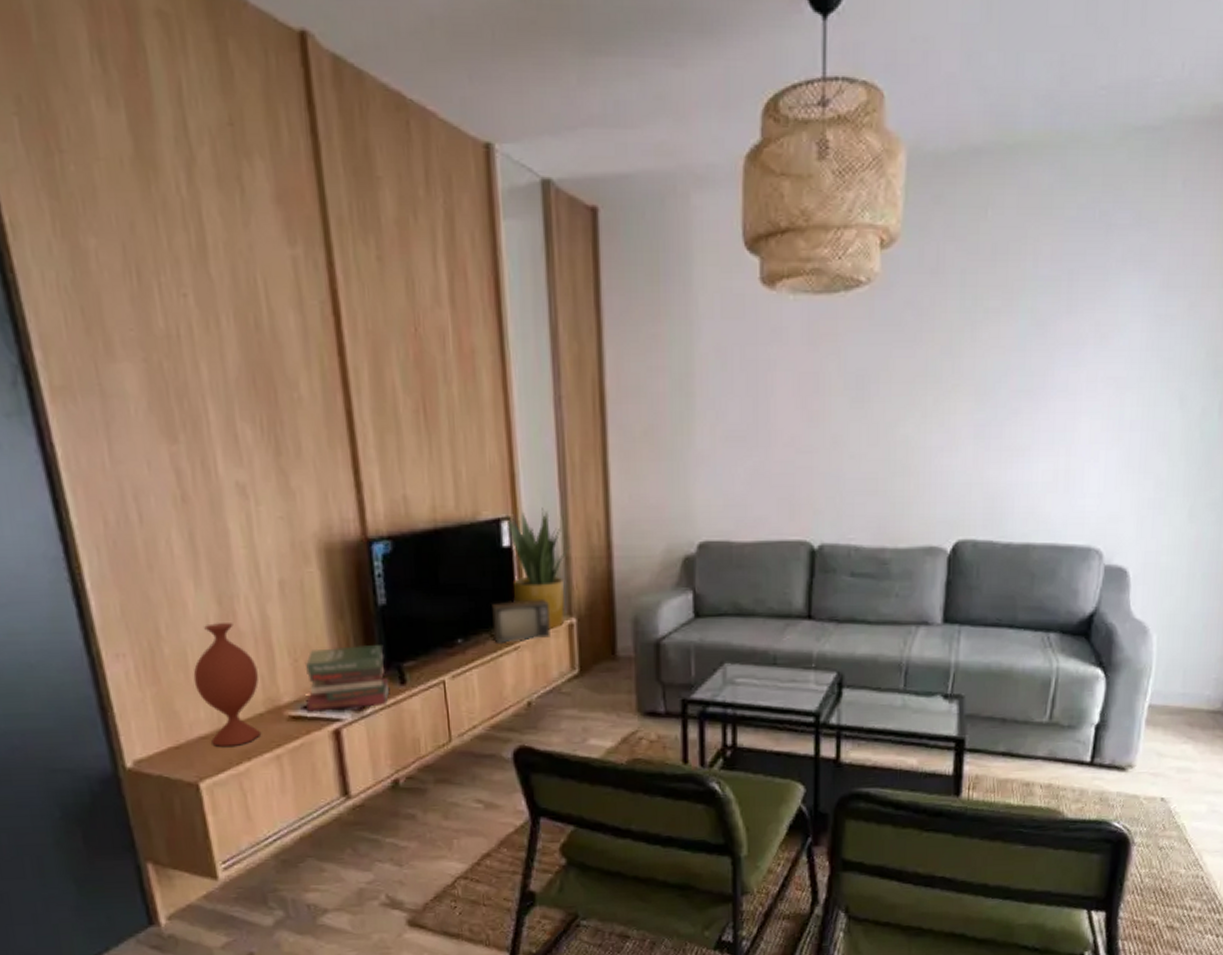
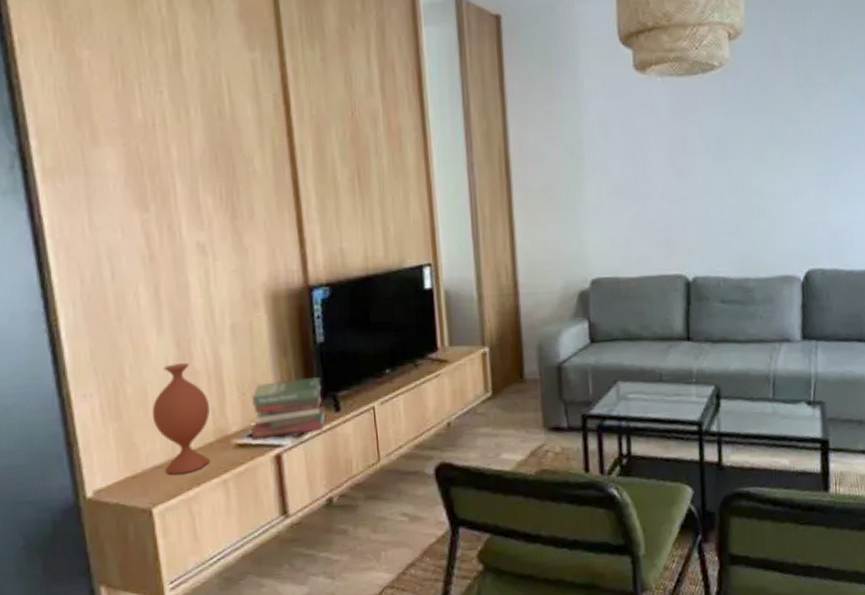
speaker: present [492,600,550,643] -> none [416,333,467,372]
planter: present [506,507,571,630] -> none [427,254,483,359]

